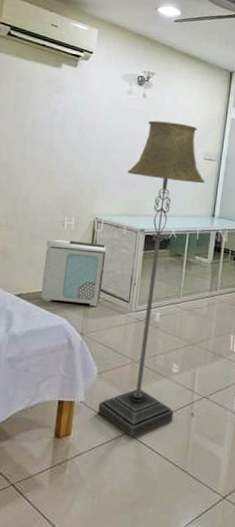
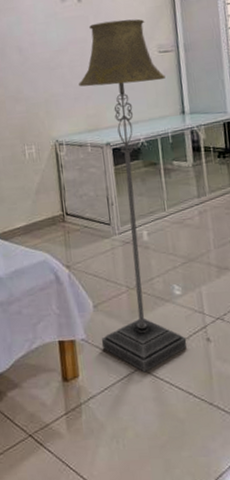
air purifier: present [41,239,107,307] -> none [11,167,79,238]

